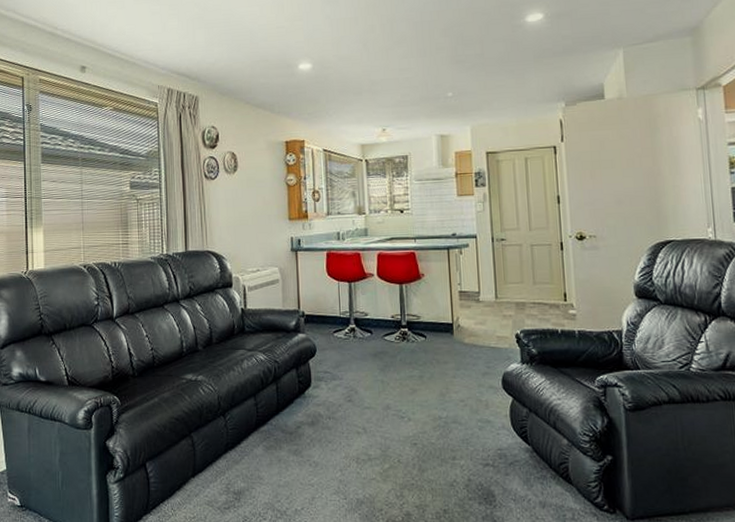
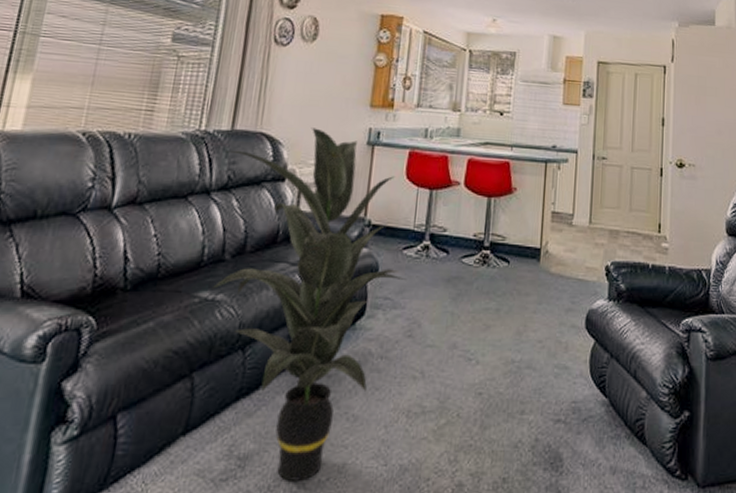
indoor plant: none [185,242,341,510] -> present [211,127,407,481]

